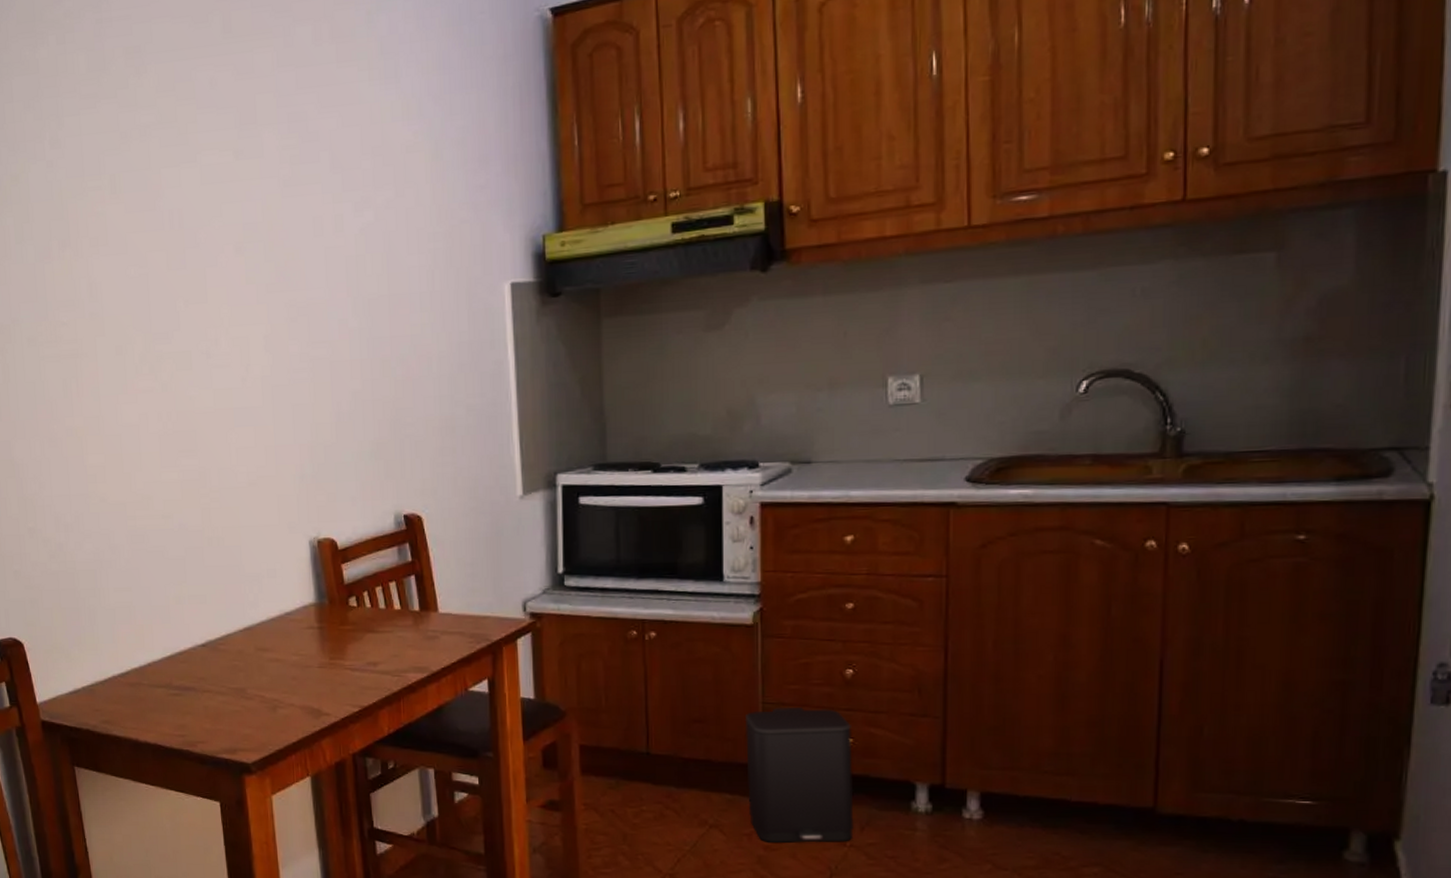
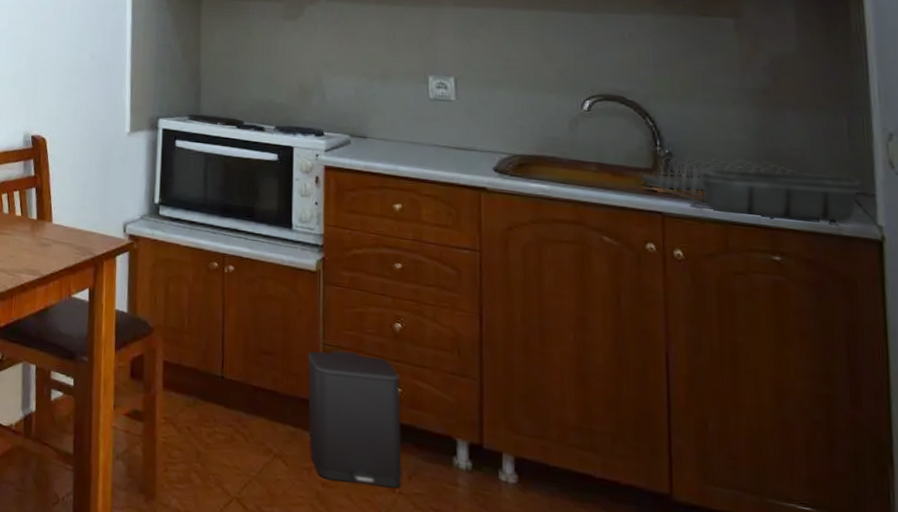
dish rack: none [1143,425,1413,495] -> present [639,156,861,223]

